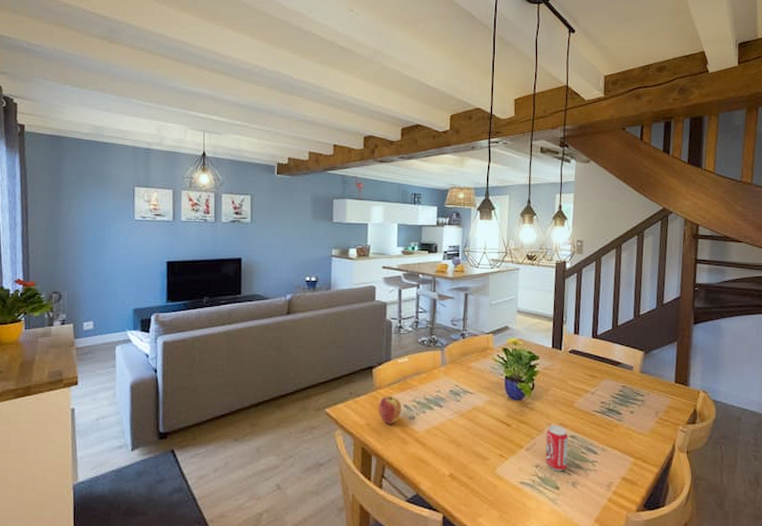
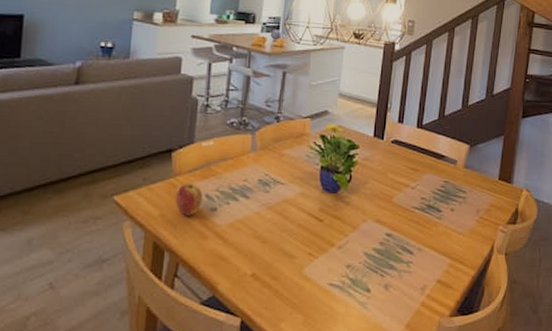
beverage can: present [545,424,569,471] -> none [357,221,384,272]

